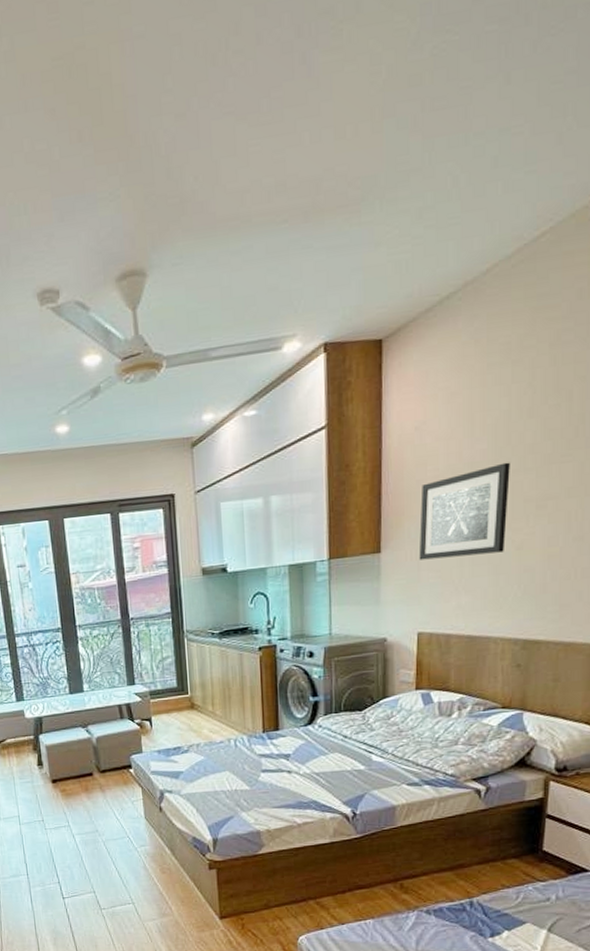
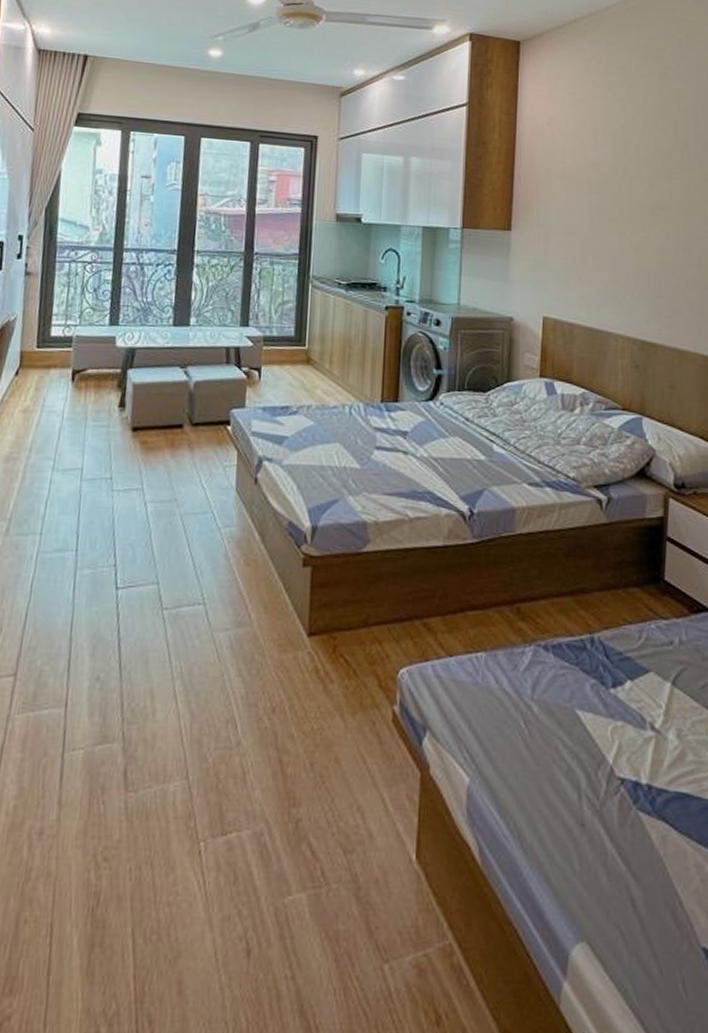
wall art: present [419,462,510,560] -> none [546,168,627,251]

